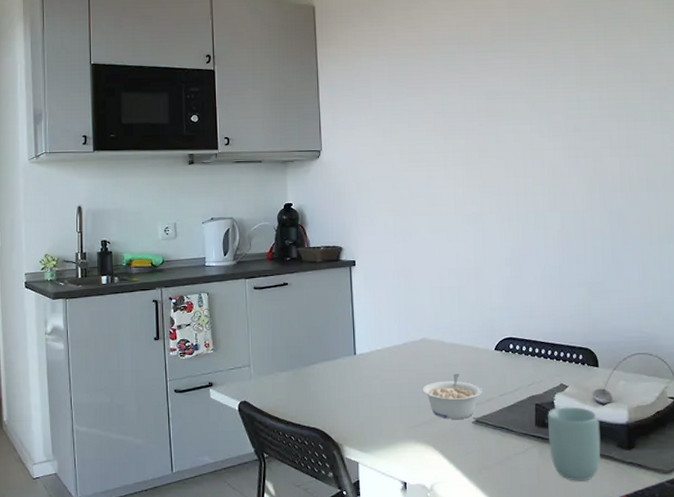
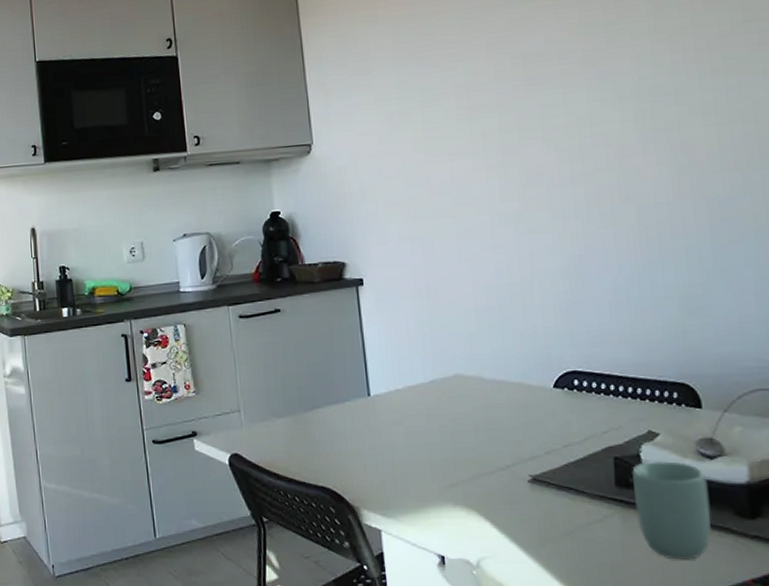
legume: present [422,373,483,419] -> none [459,418,540,477]

